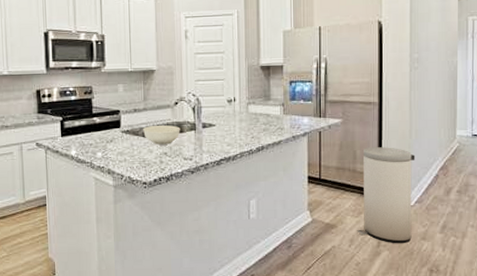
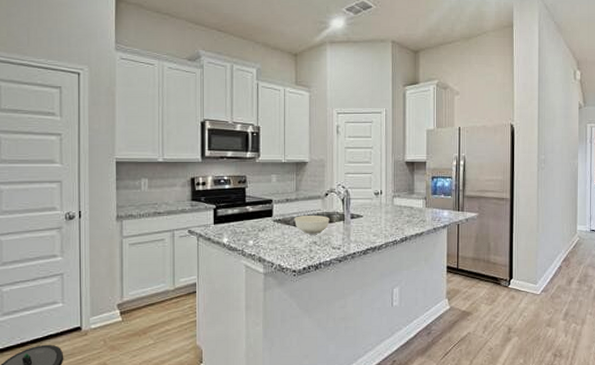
pedal bin: present [357,147,416,244] -> none [490,240,542,330]

